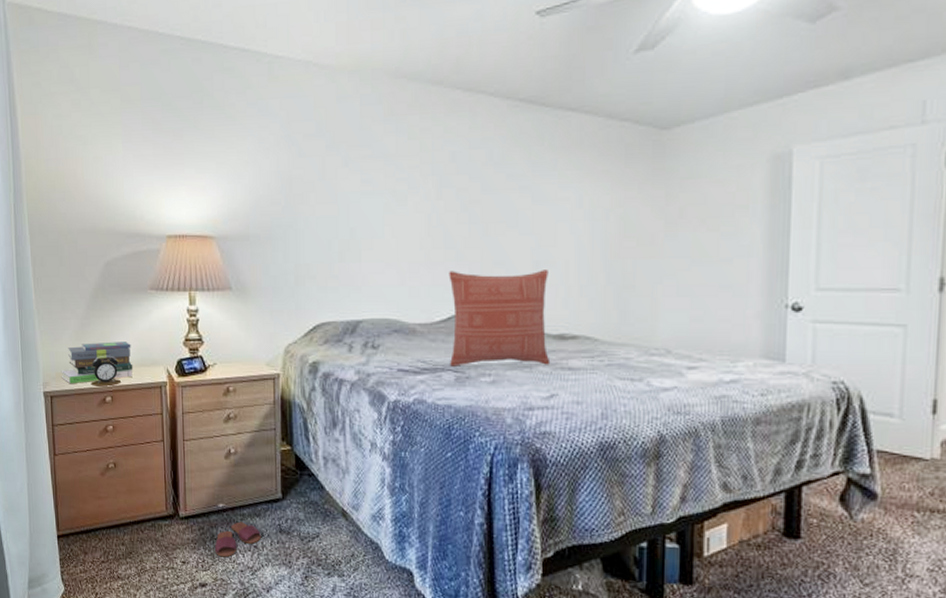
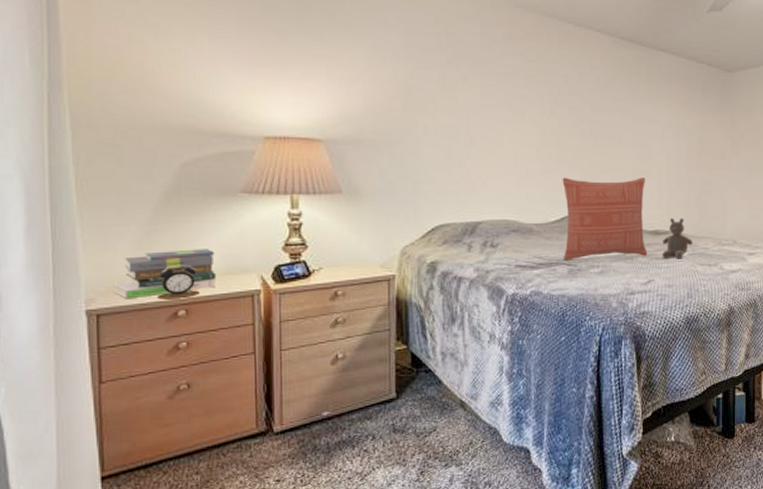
slippers: present [214,521,261,558] -> none [316,427,372,468]
stuffed animal: none [568,319,609,371] -> present [662,218,692,259]

